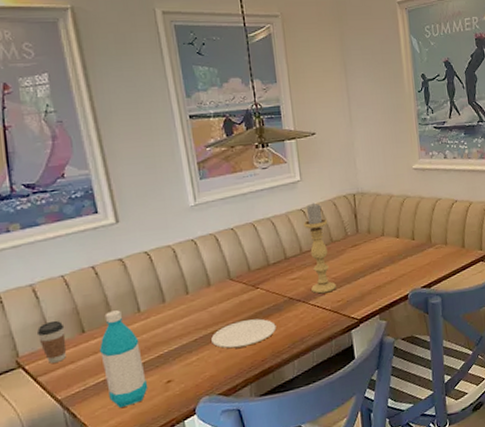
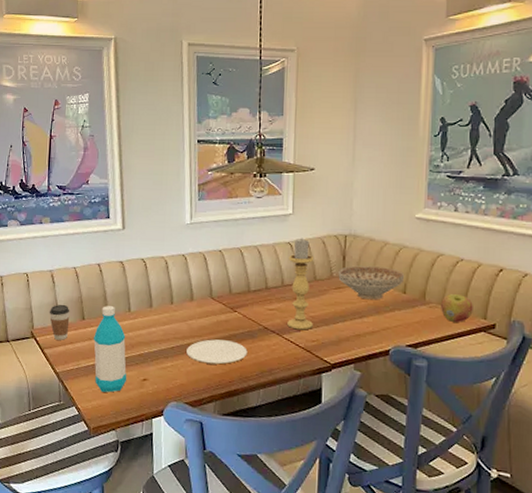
decorative bowl: none [352,218,412,252] -> present [338,265,405,300]
apple: none [444,232,471,258] -> present [441,294,473,322]

